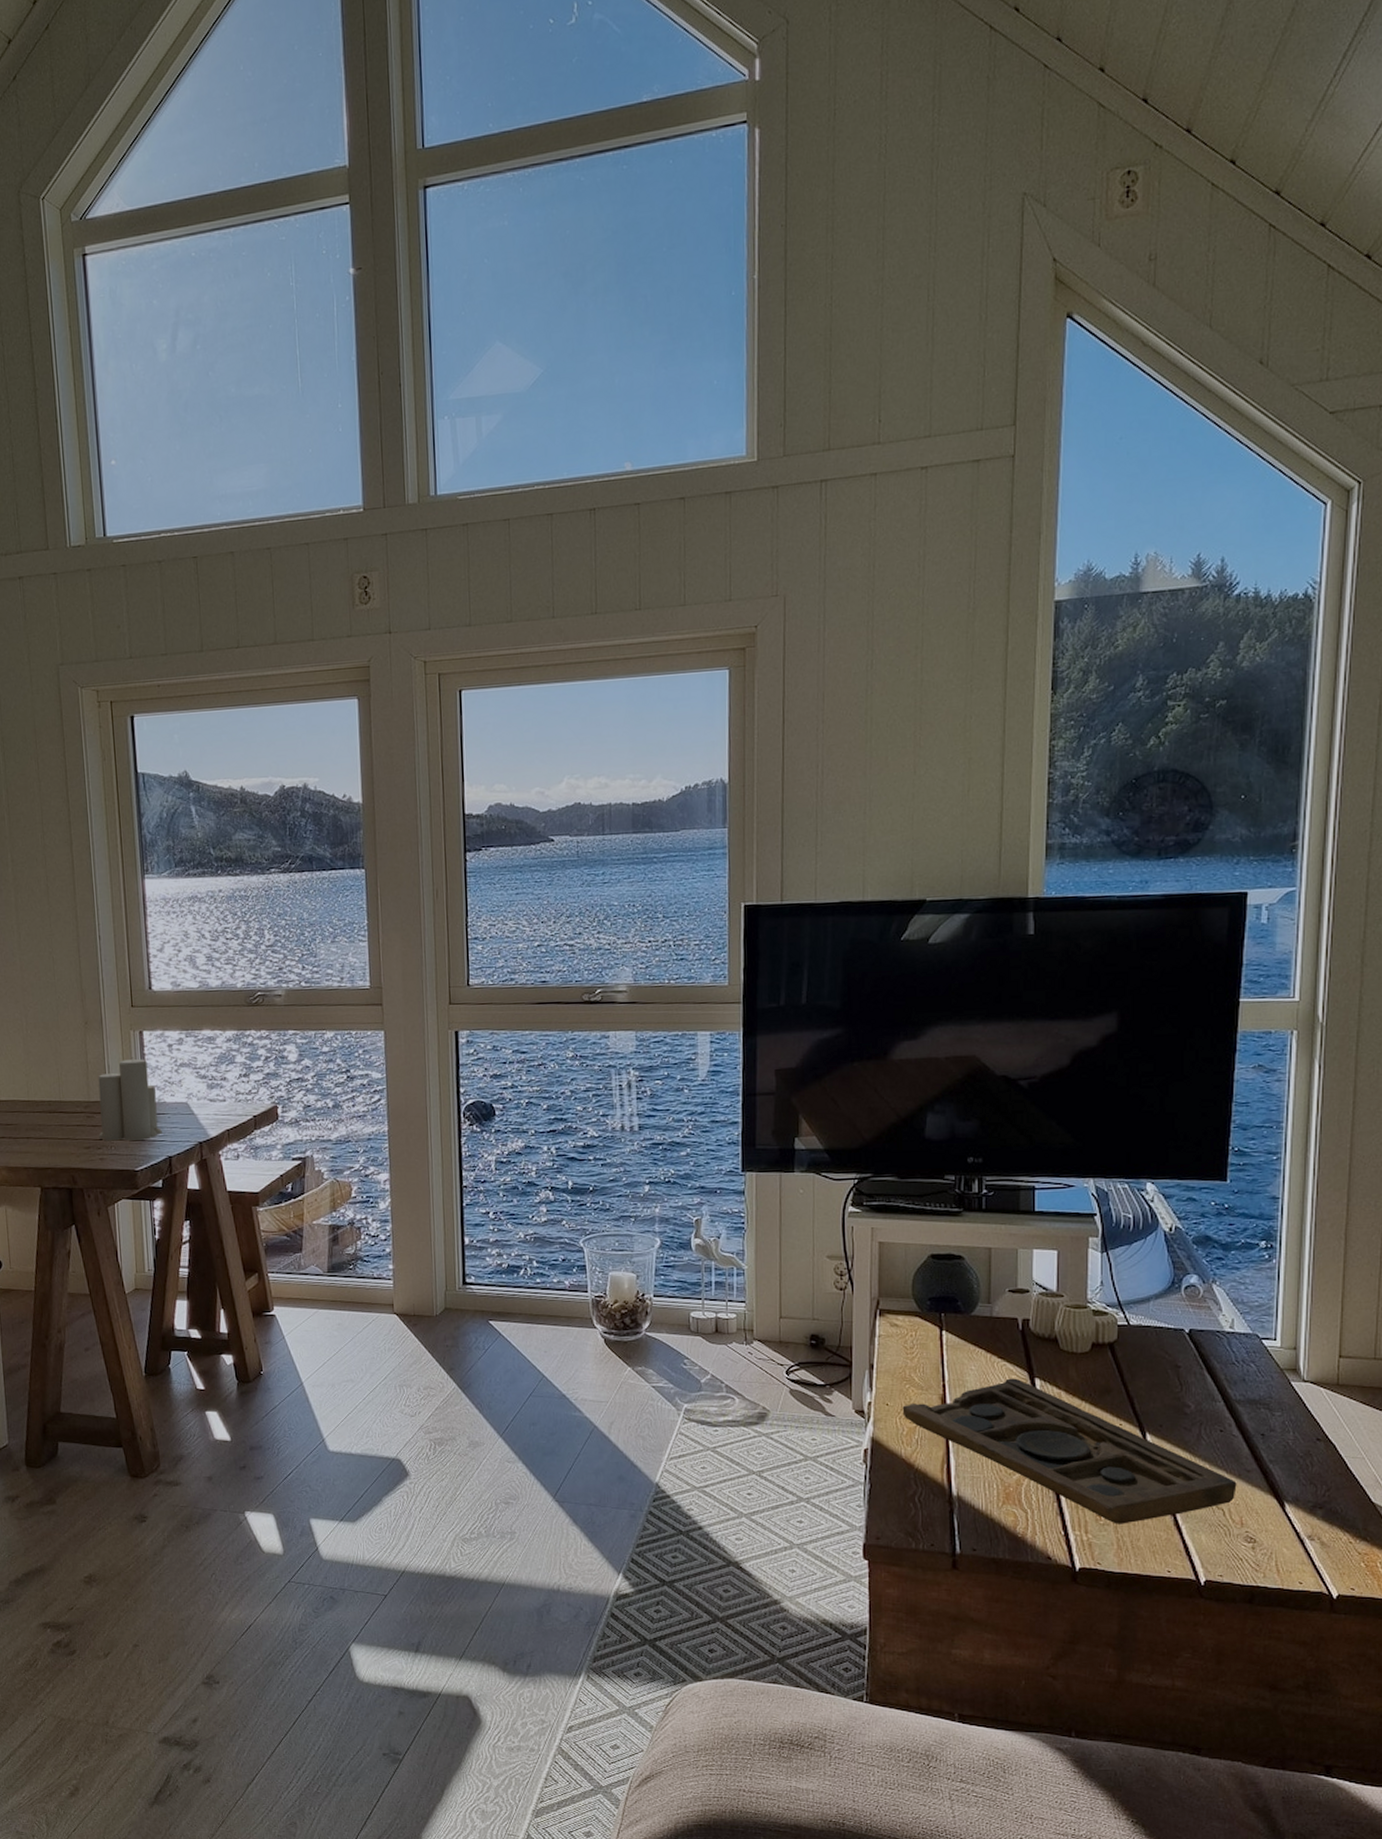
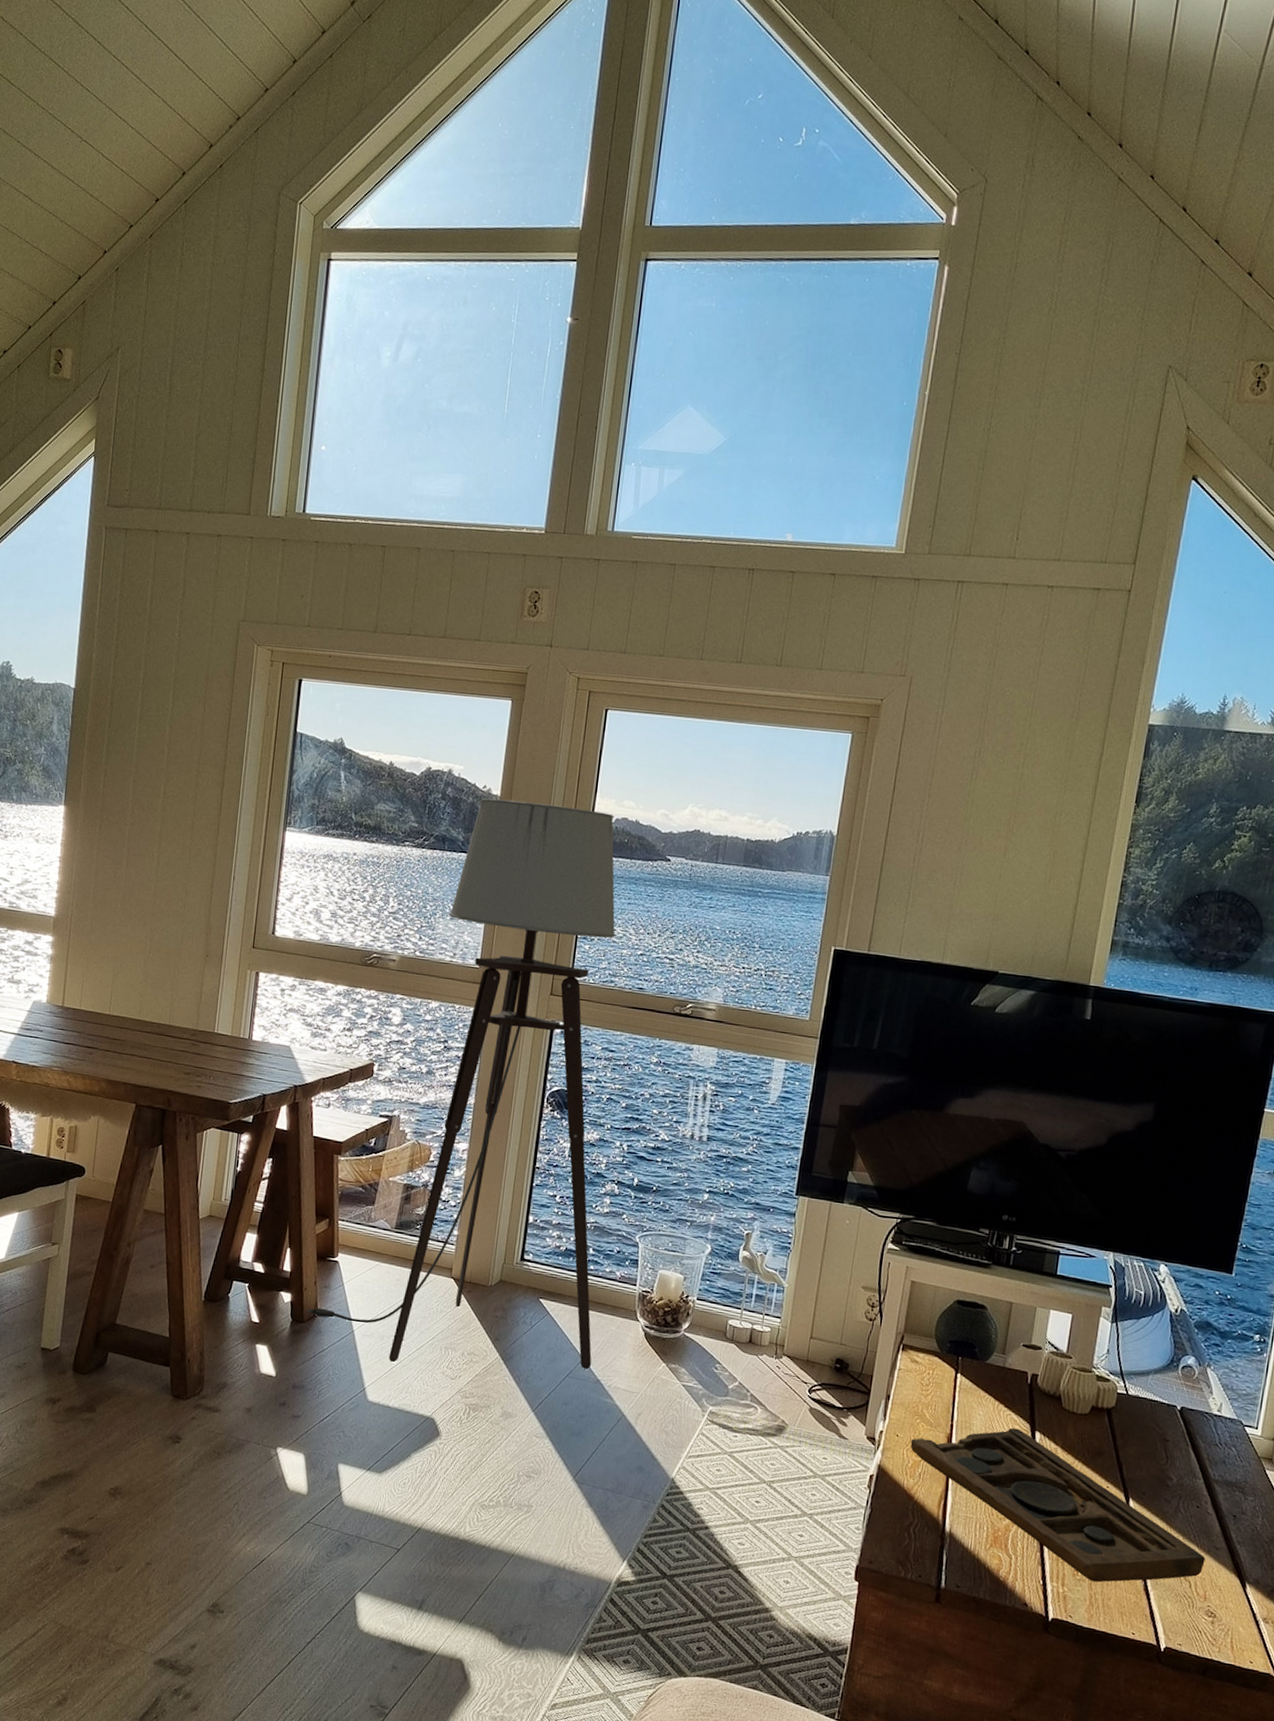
candle: present [98,1057,163,1141] -> none [200,995,262,1075]
floor lamp: none [251,801,554,1409] -> present [307,798,616,1370]

